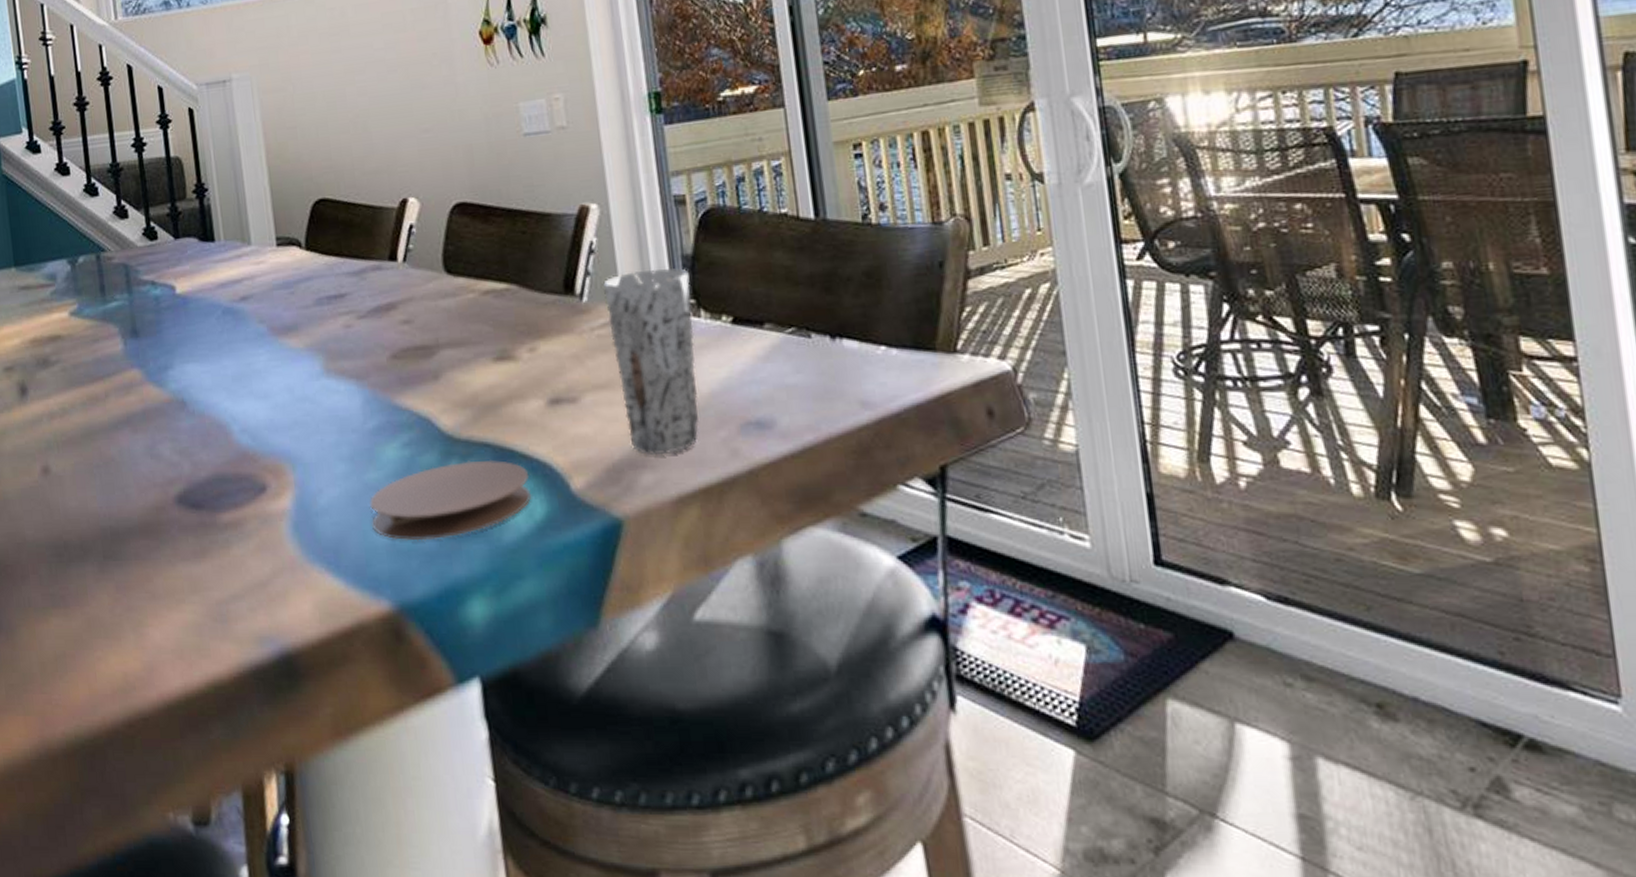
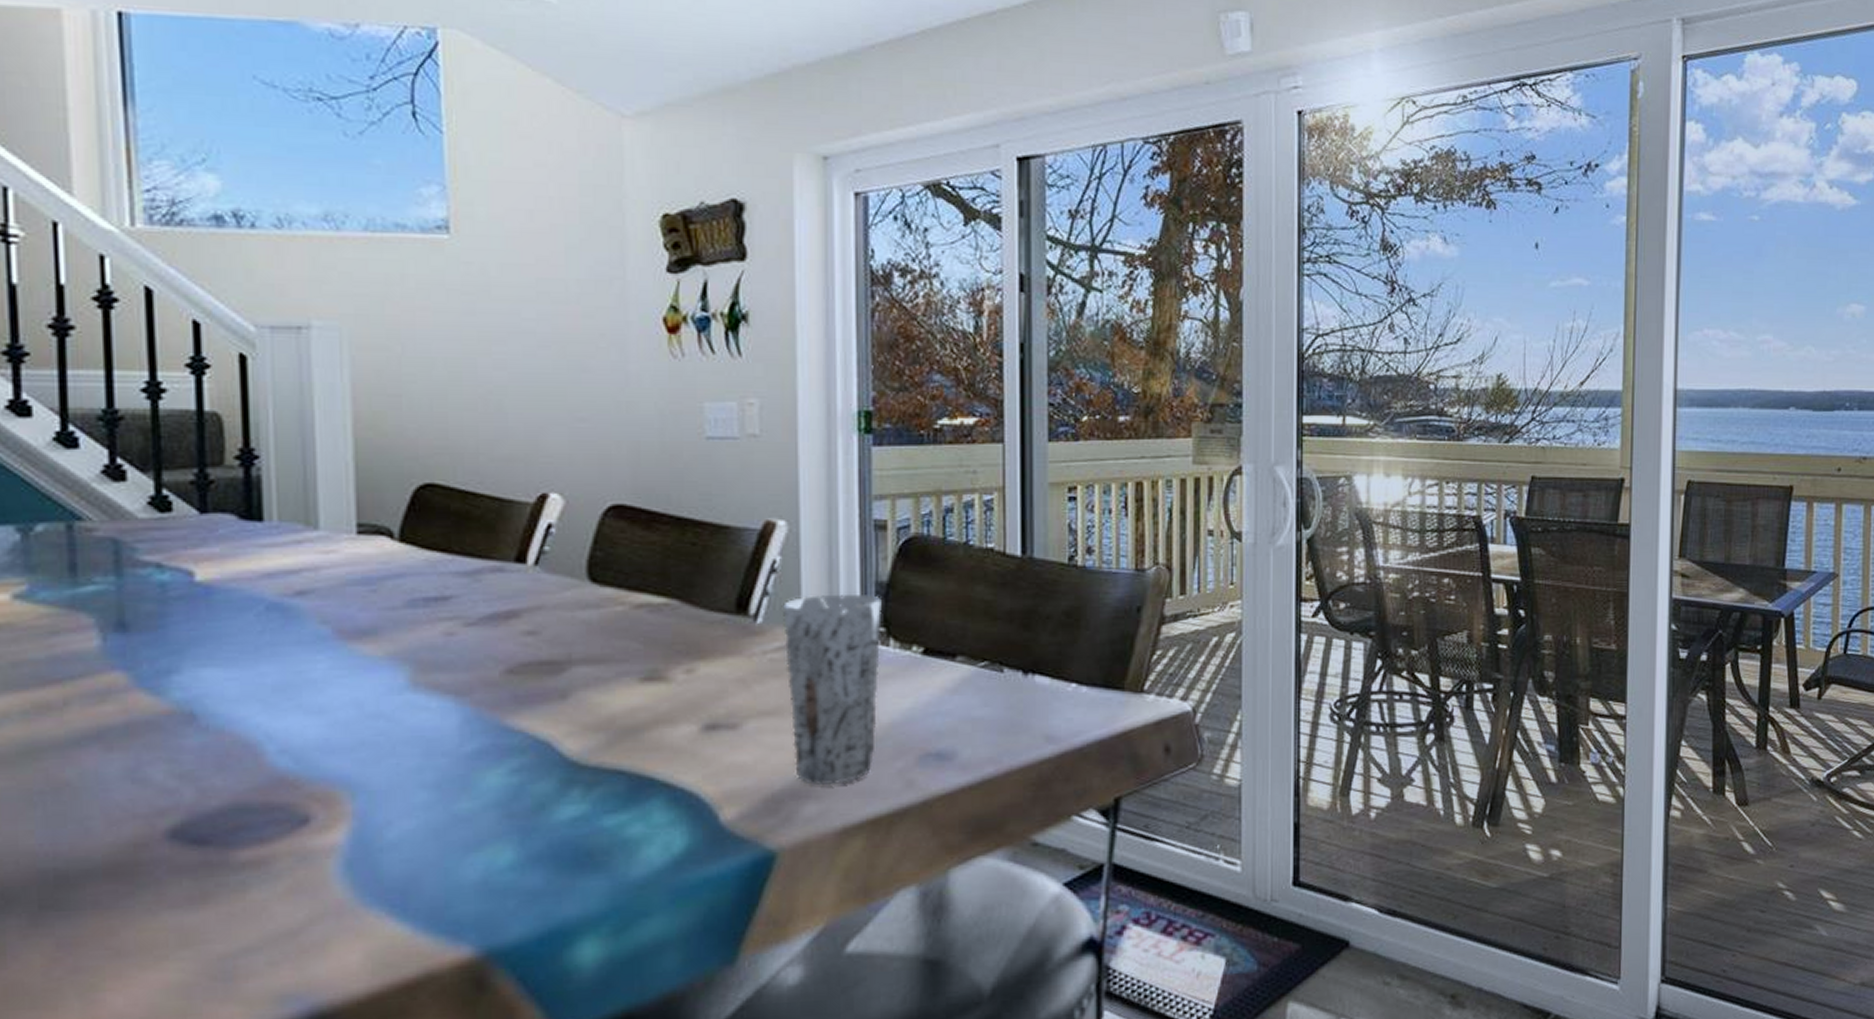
coaster: present [370,459,532,541] -> none [457,788,671,879]

